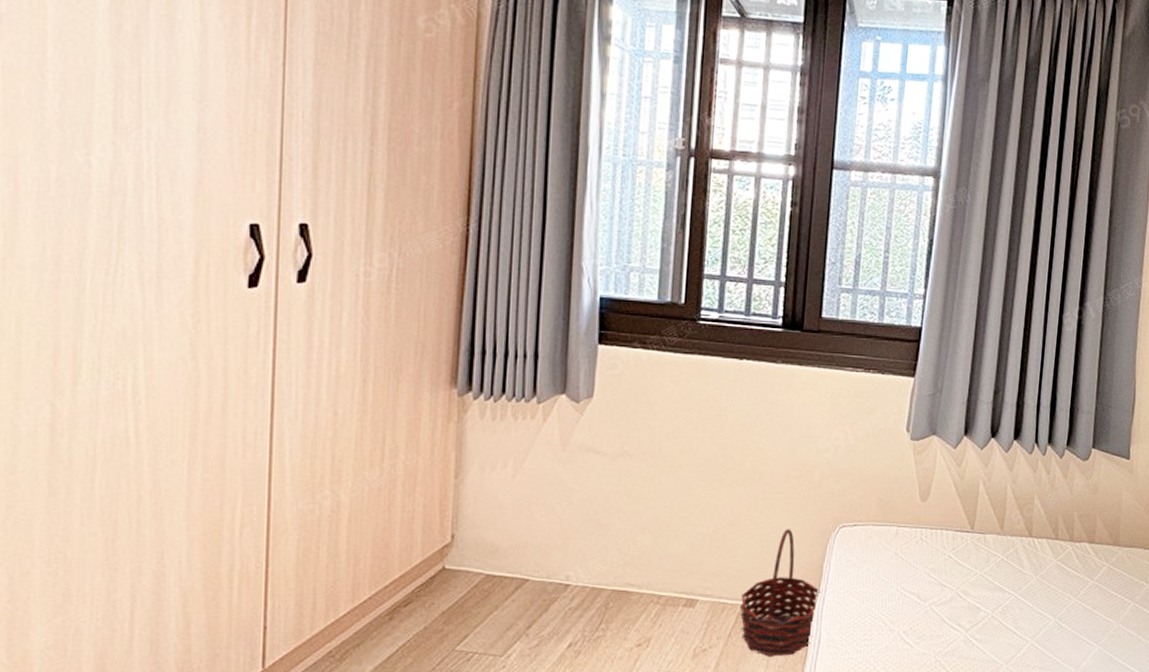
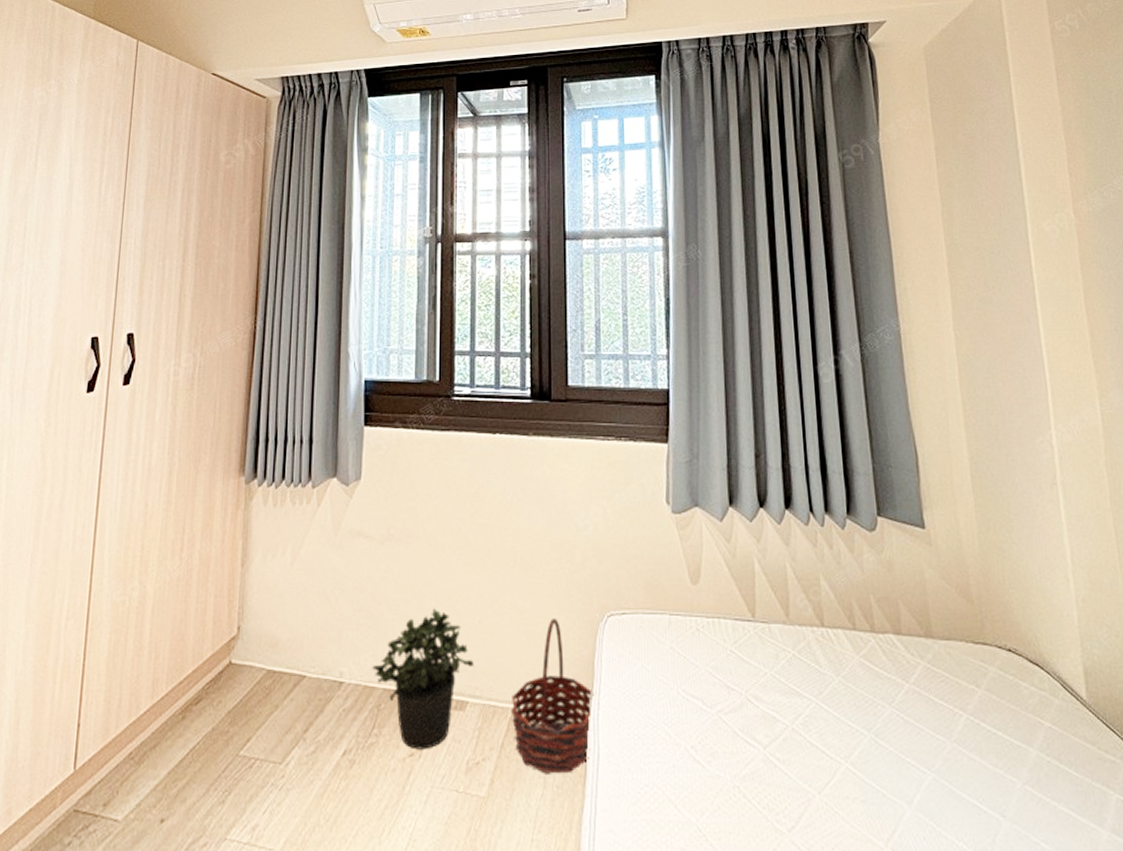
potted plant: none [601,519,706,641] -> present [372,608,474,750]

